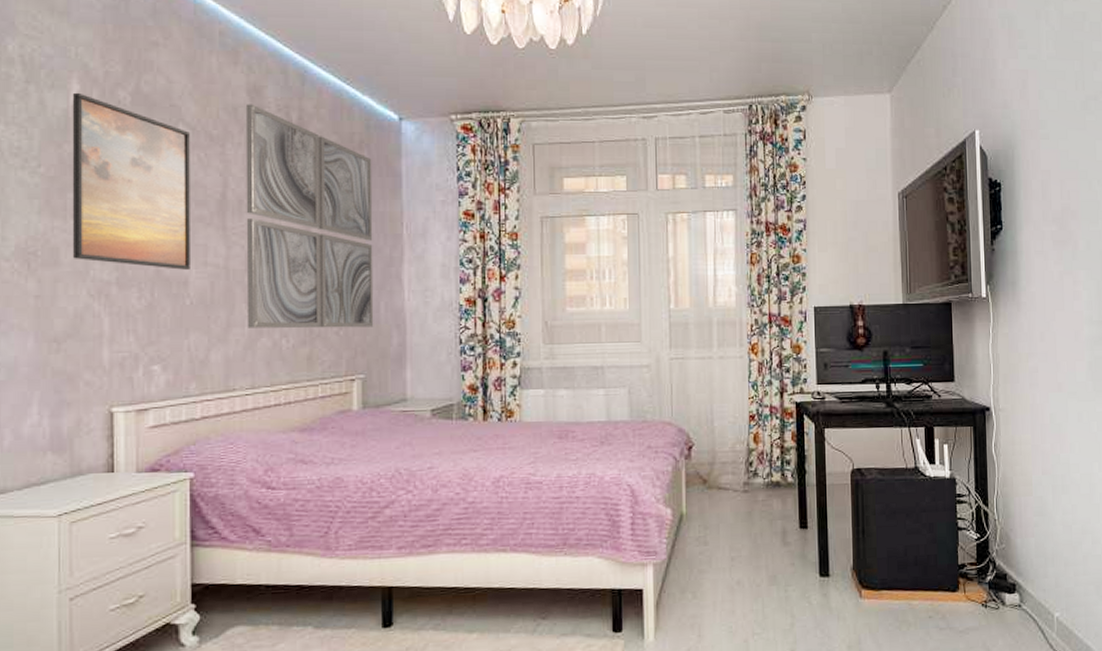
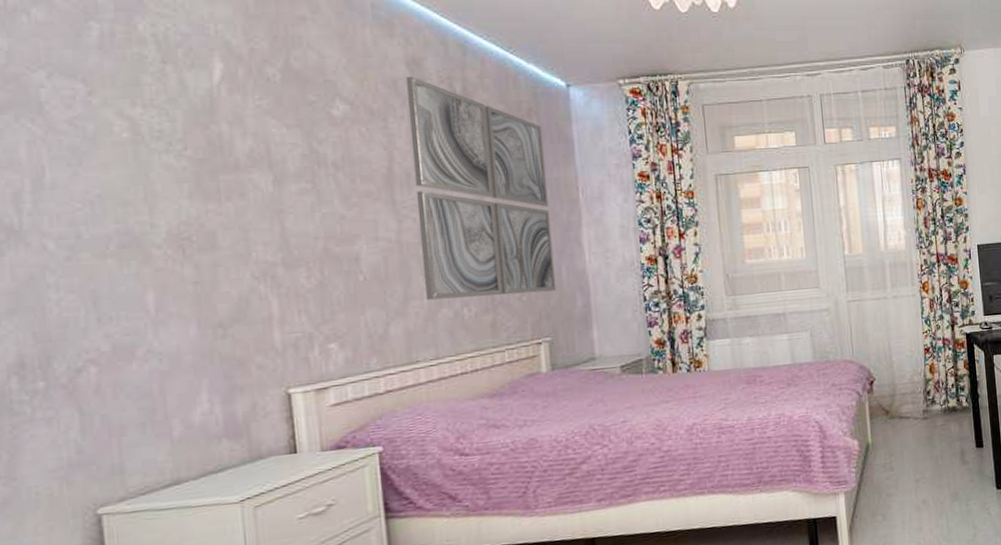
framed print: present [72,92,190,270] -> none [215,71,361,247]

